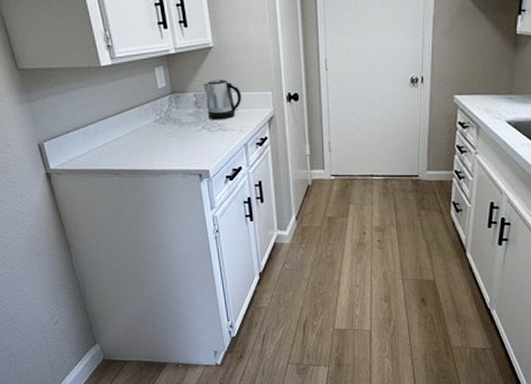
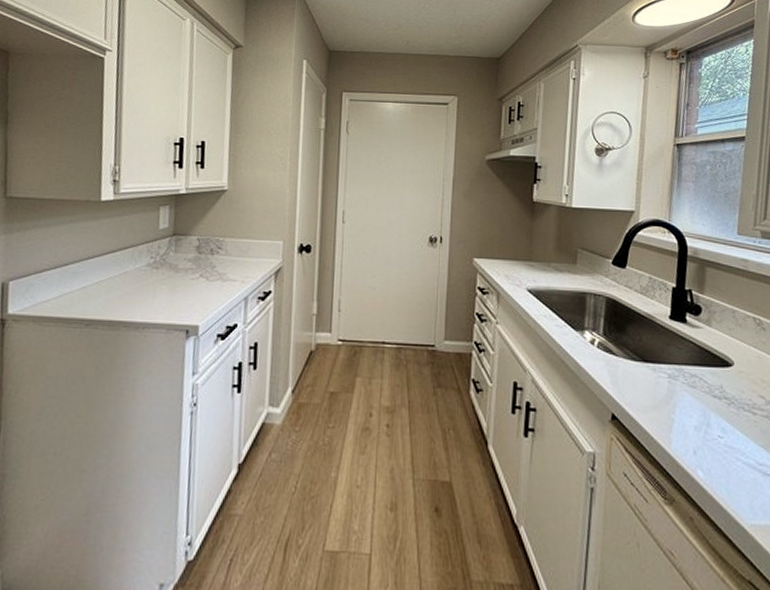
kettle: present [202,79,242,121] -> none [208,224,250,269]

